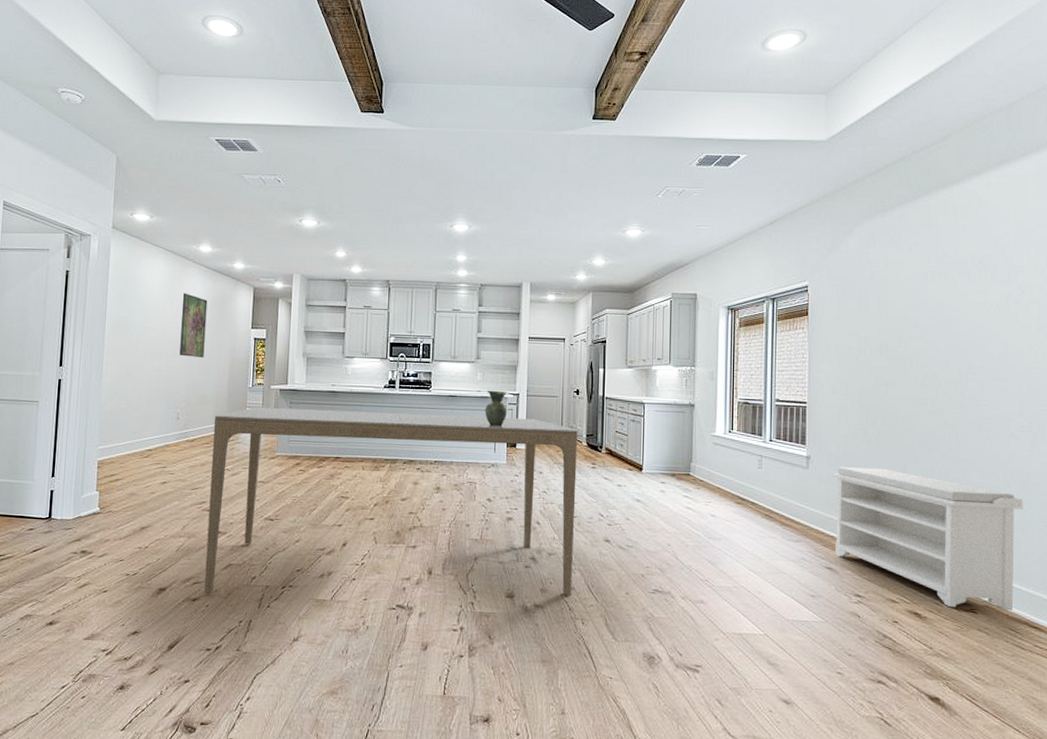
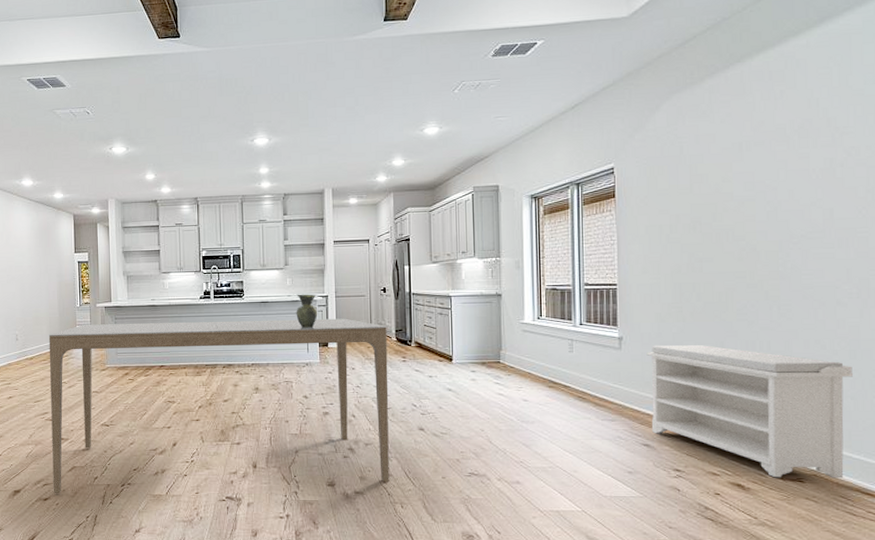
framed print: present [179,293,208,358] -> none [11,225,35,284]

